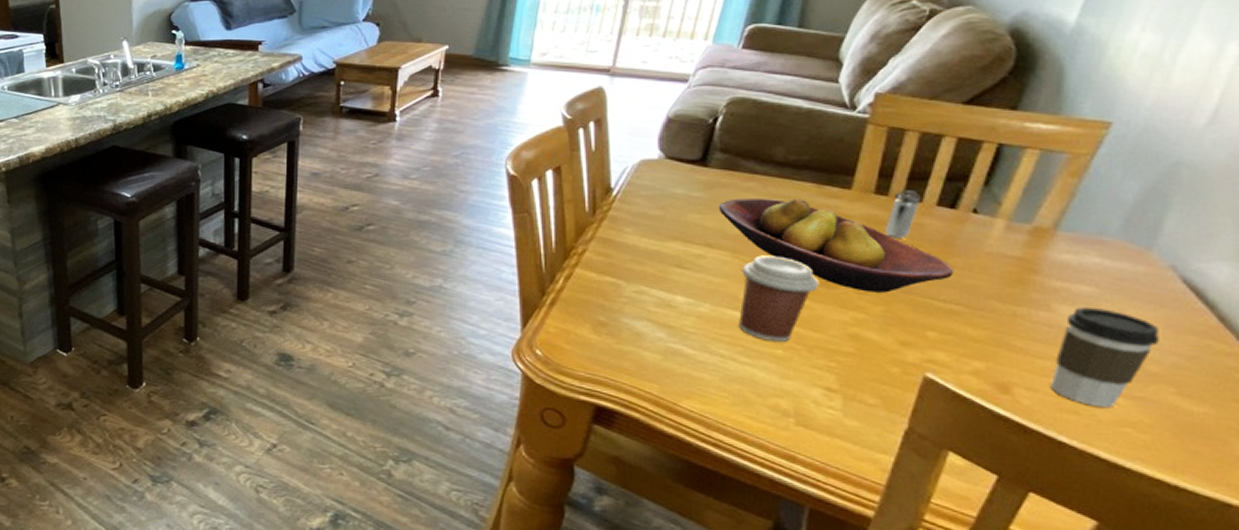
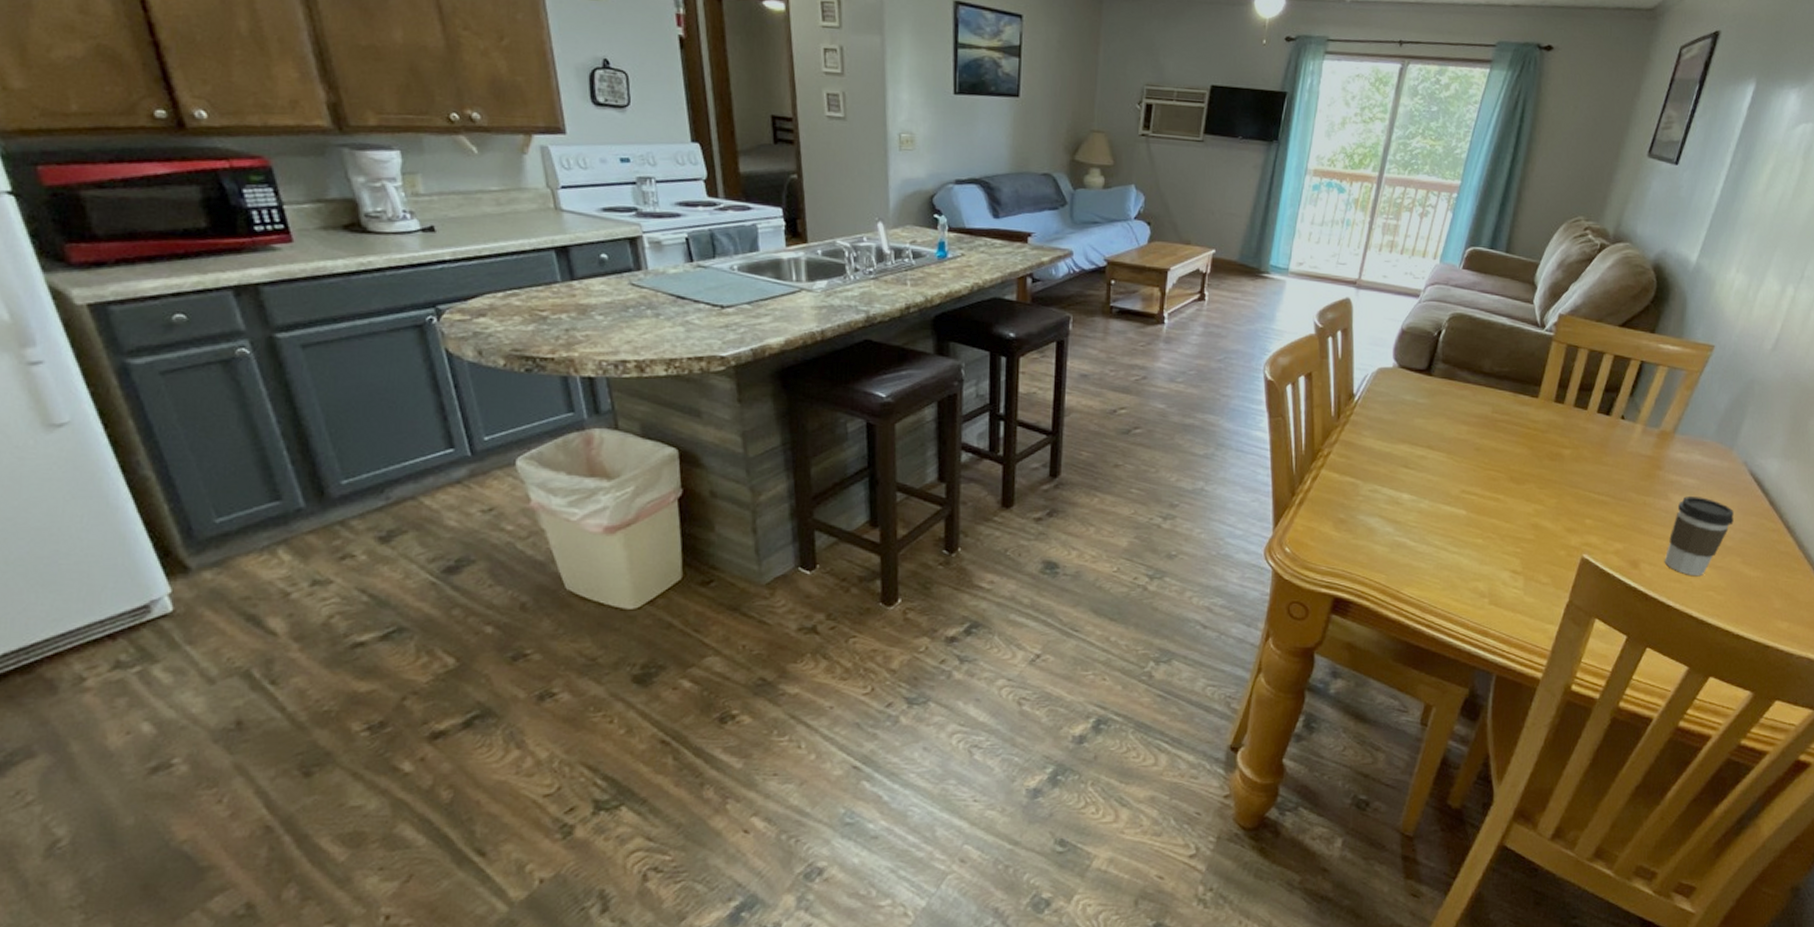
fruit bowl: present [718,198,954,293] -> none [1438,405,1606,487]
coffee cup: present [739,255,820,343] -> none [1450,456,1512,533]
shaker: present [884,190,921,239] -> none [1560,399,1586,441]

